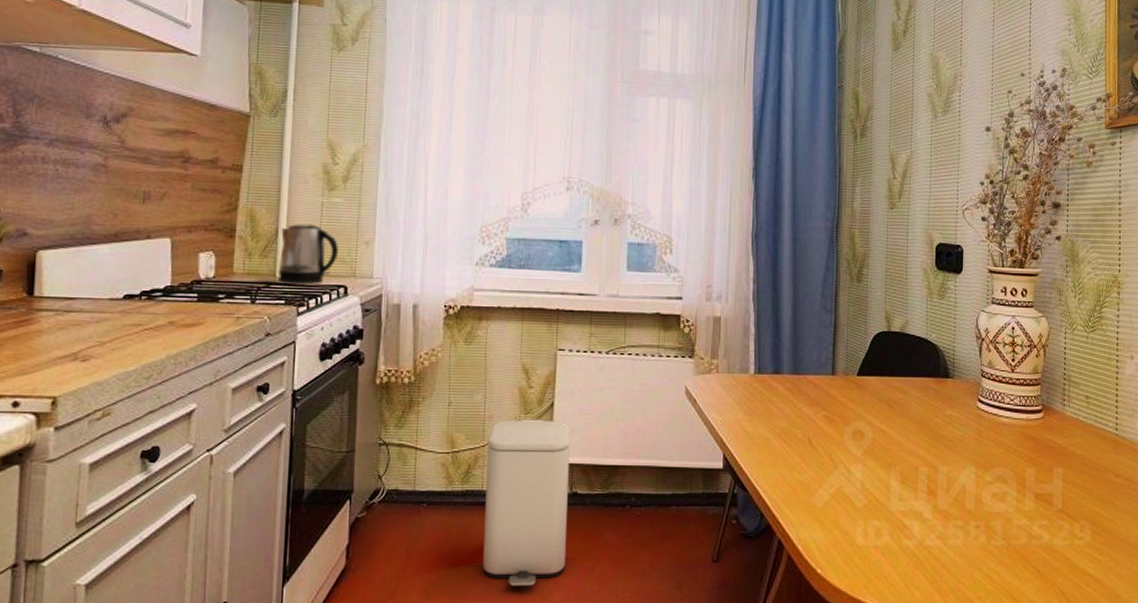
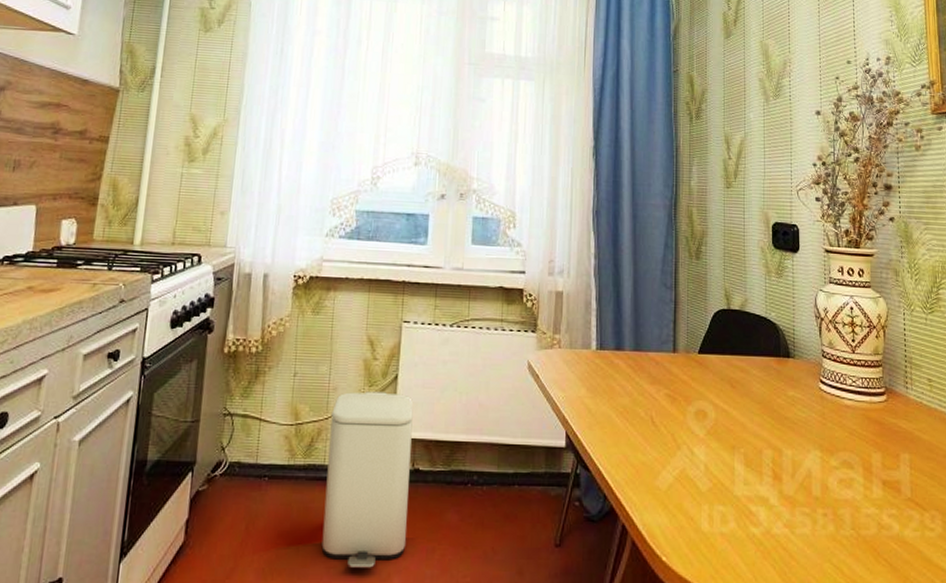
kettle: present [277,223,338,285] -> none [134,193,195,253]

